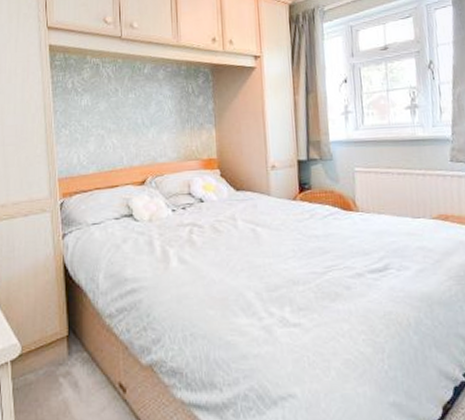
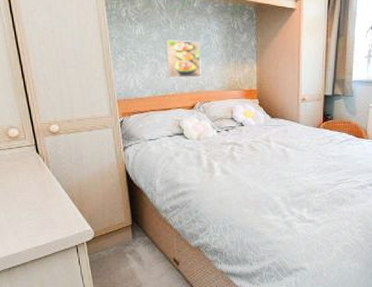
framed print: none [113,108,153,151] -> present [165,39,201,79]

